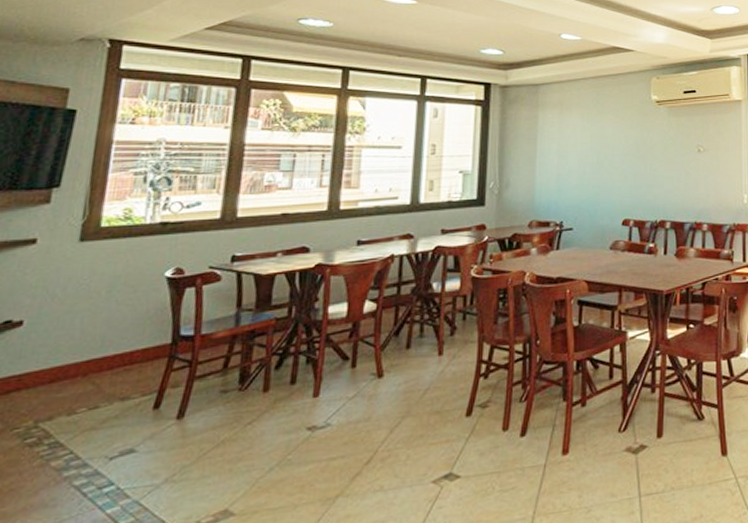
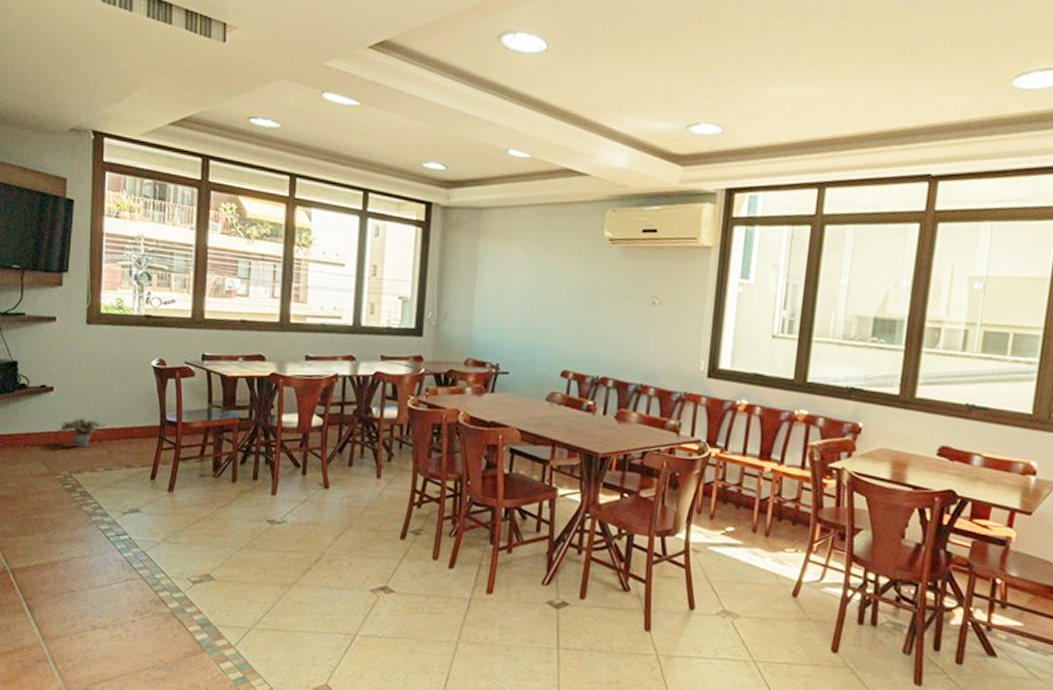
potted plant: none [21,349,97,389] -> present [56,417,107,448]

